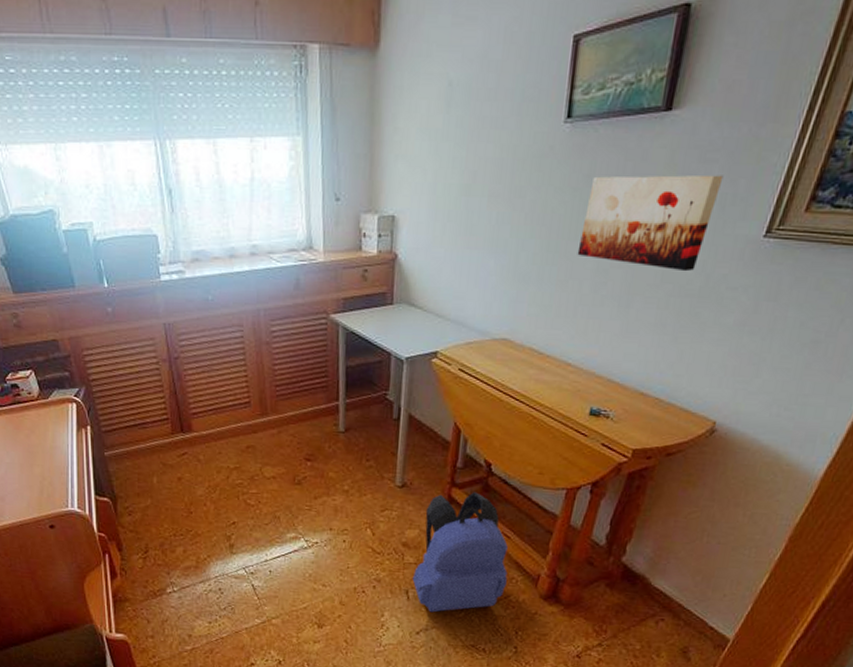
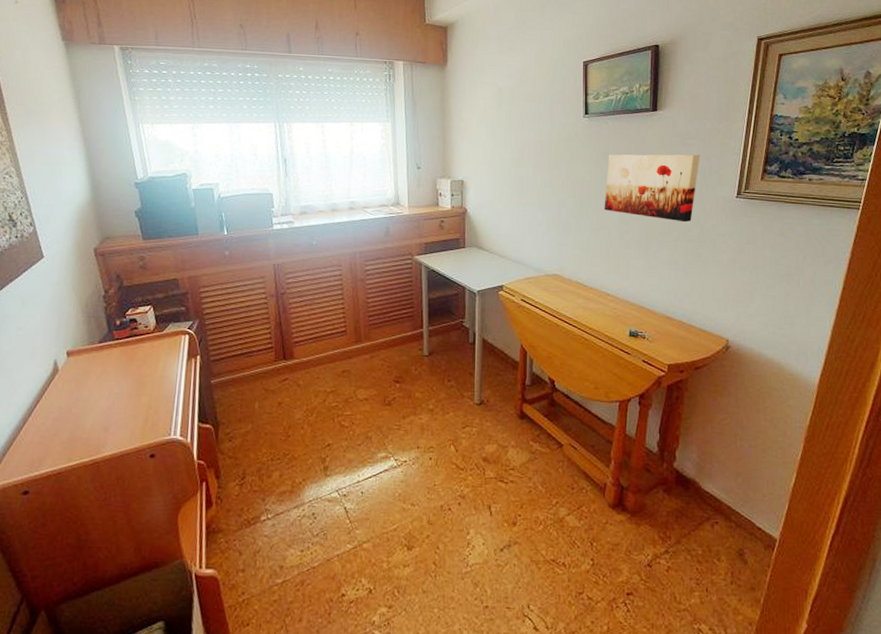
backpack: present [412,492,508,613] -> none [493,407,578,527]

